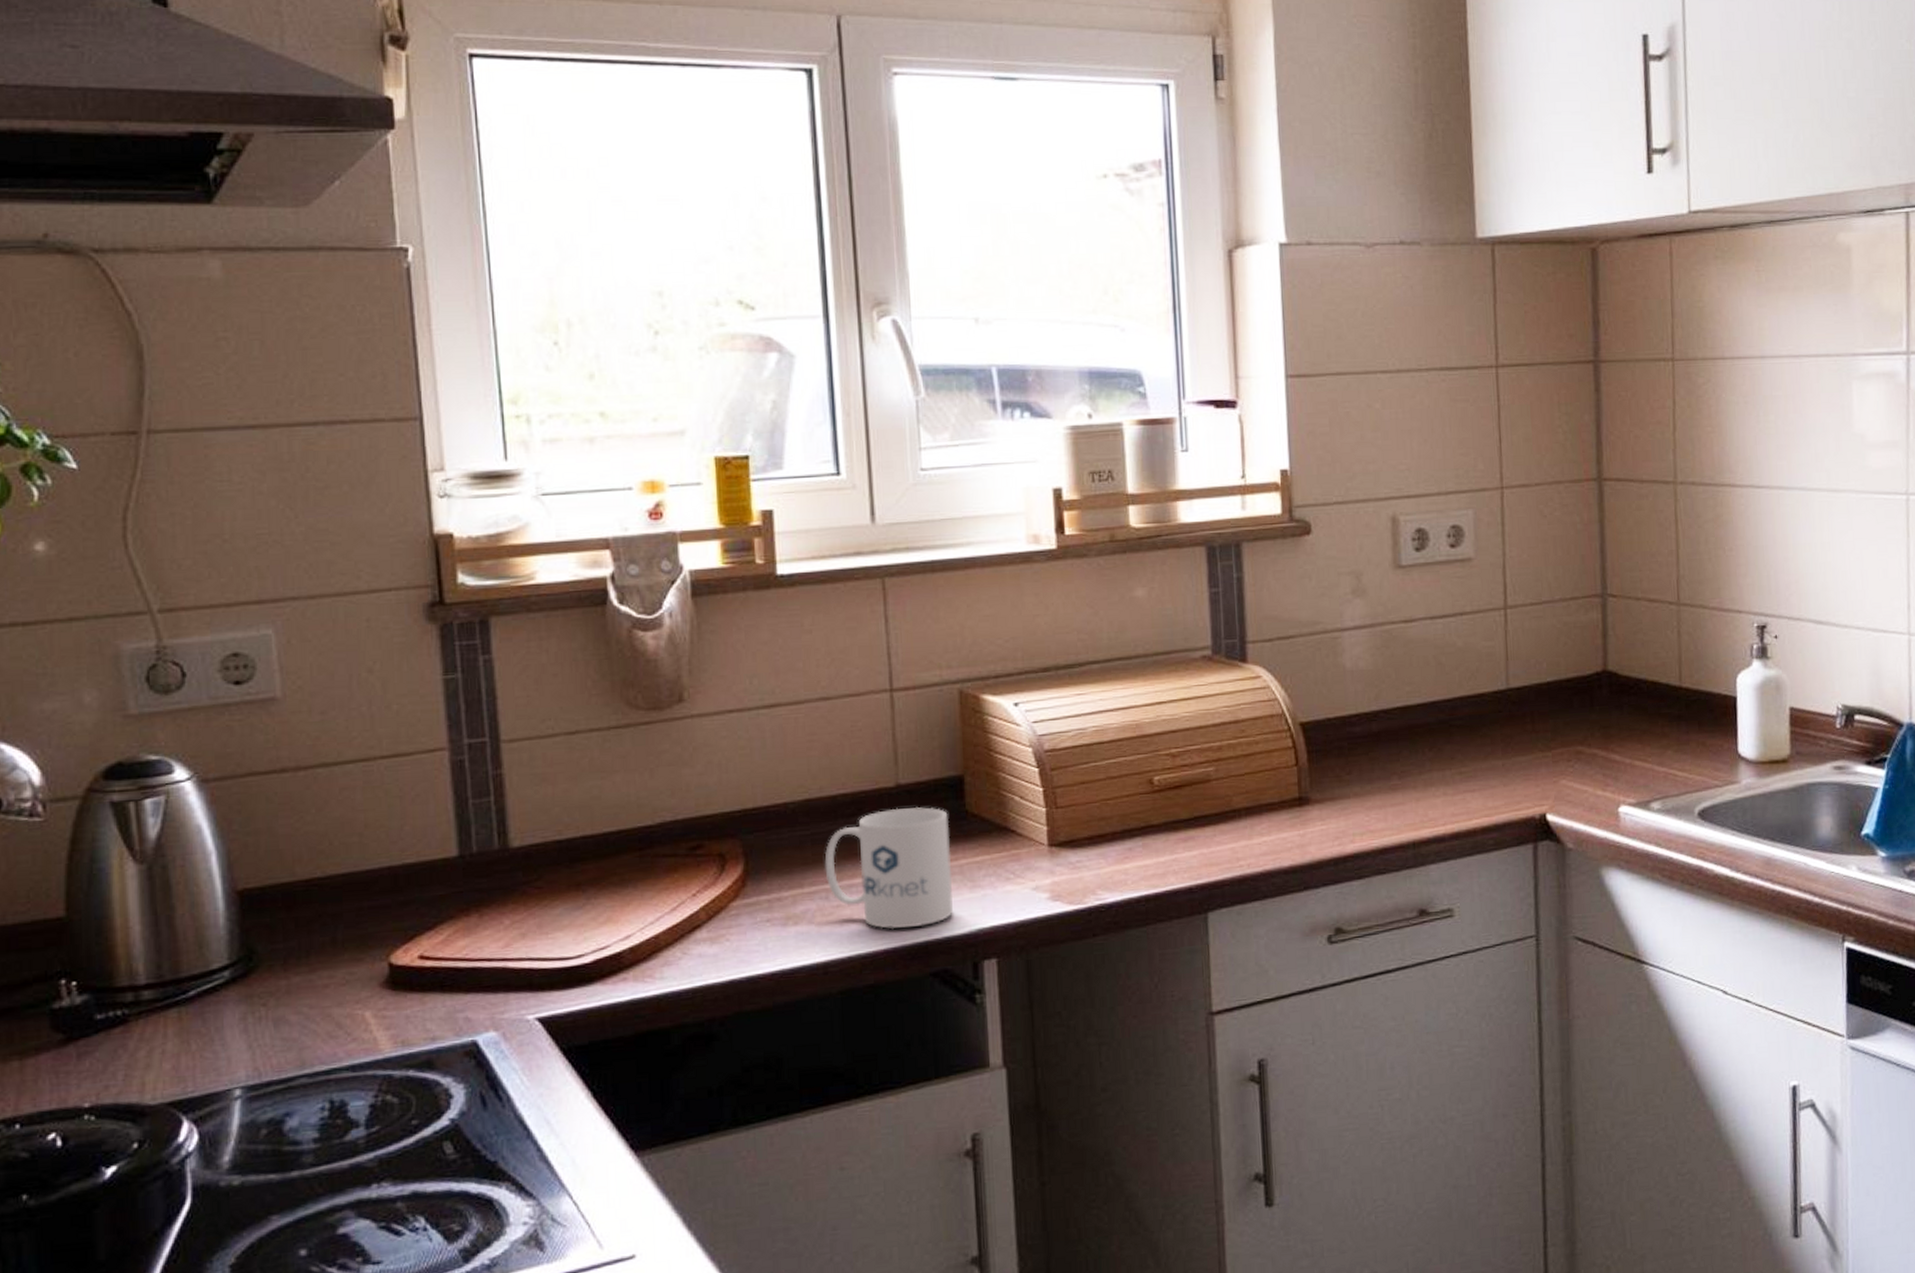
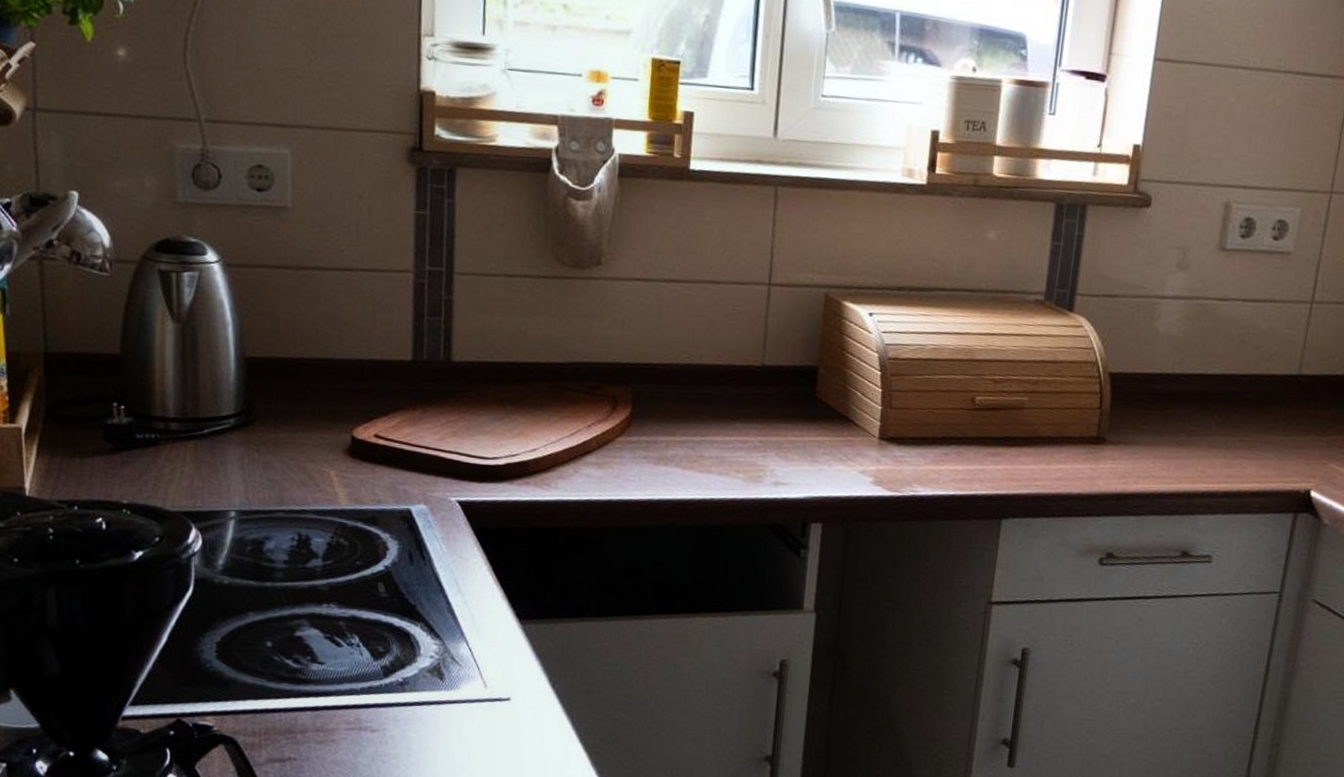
mug: present [824,806,953,930] -> none [694,384,801,486]

